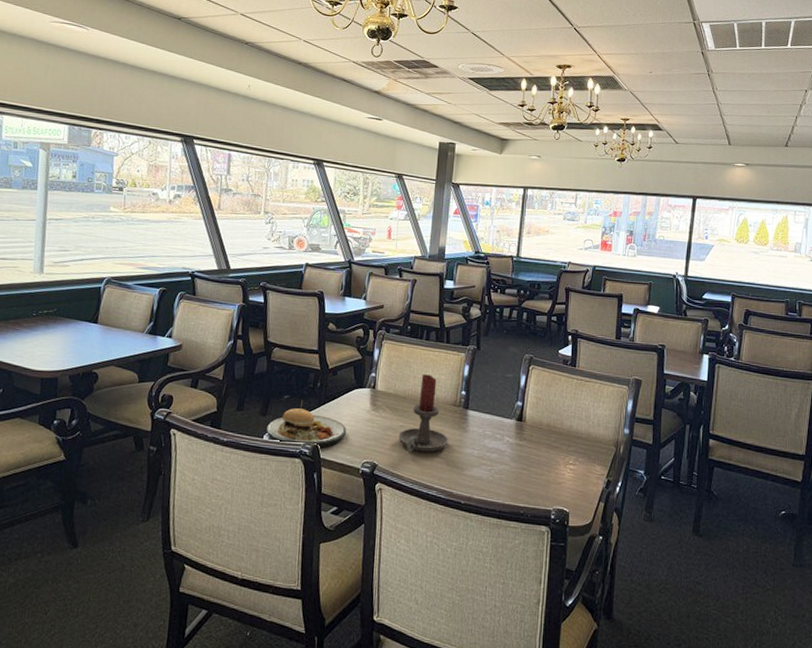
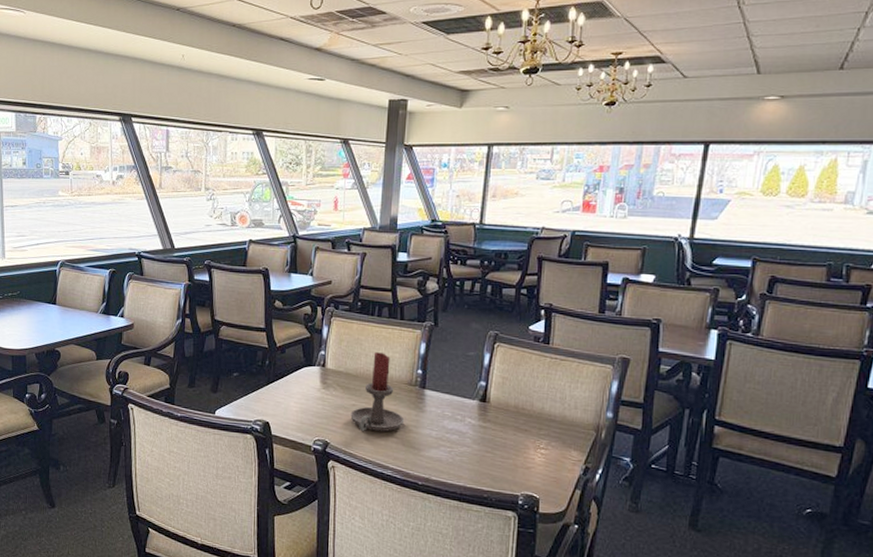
plate: present [267,400,347,449] -> none [218,377,297,426]

